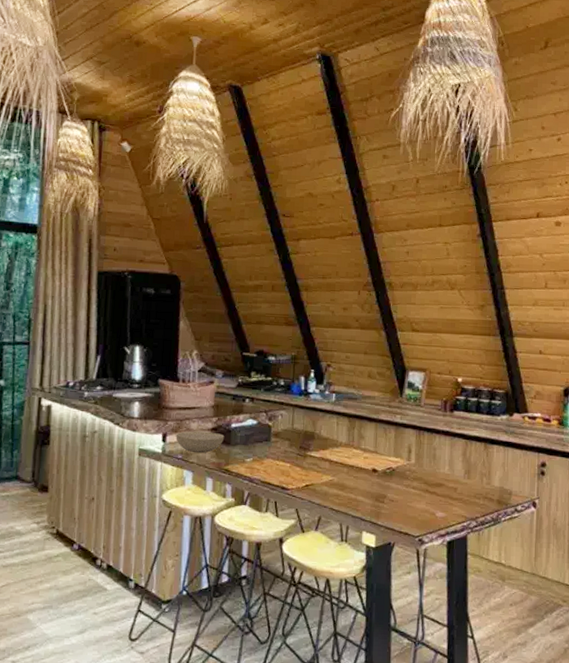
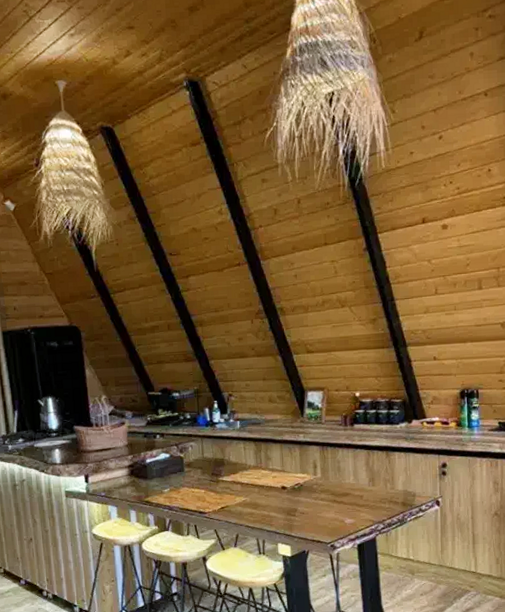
bowl: present [176,431,225,454] -> none [97,469,142,490]

